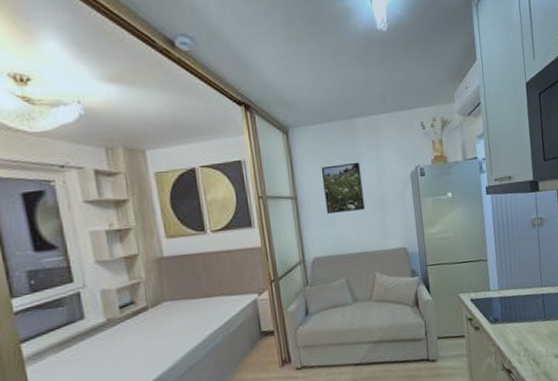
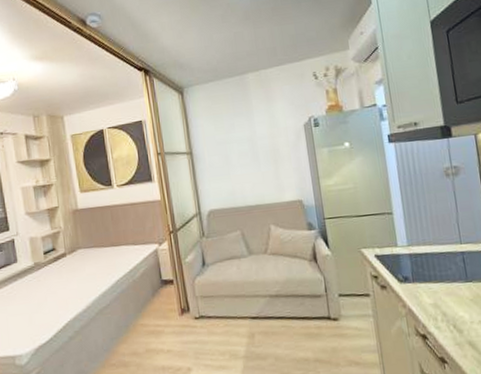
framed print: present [321,162,365,215] -> none [214,116,258,168]

